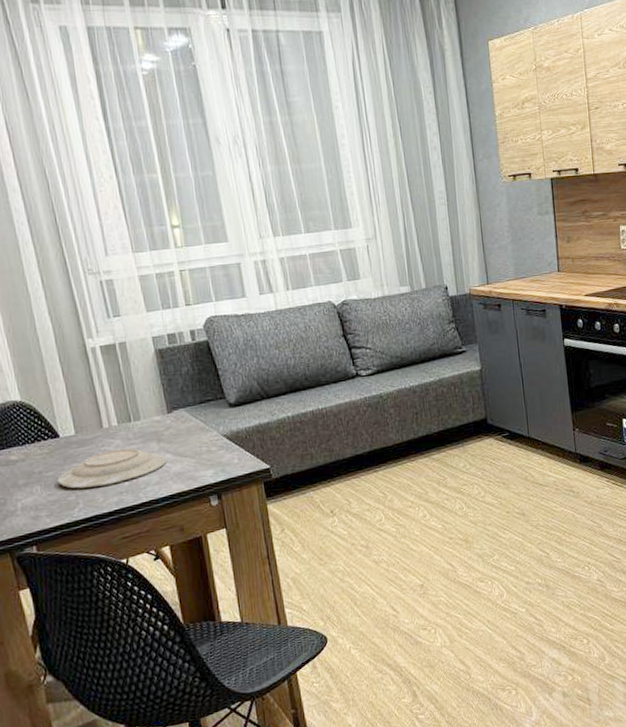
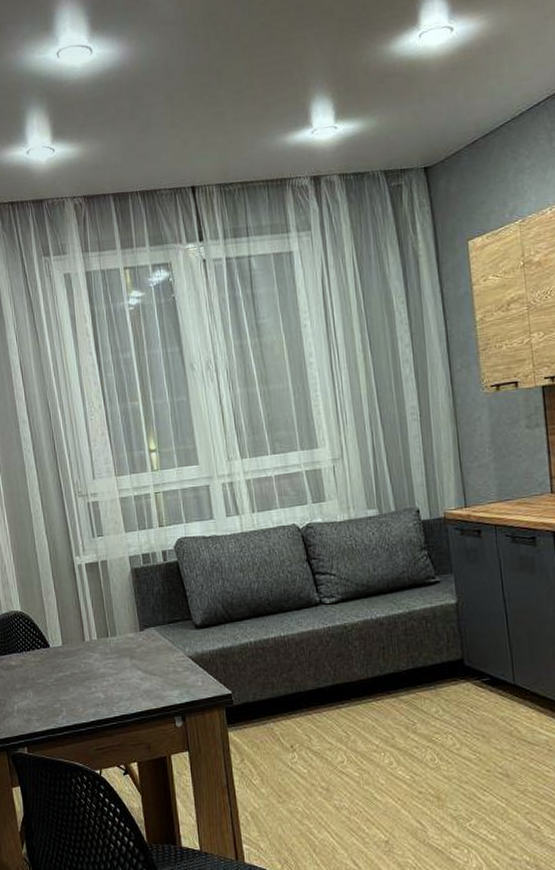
plate: present [57,448,168,489] -> none [46,662,139,697]

